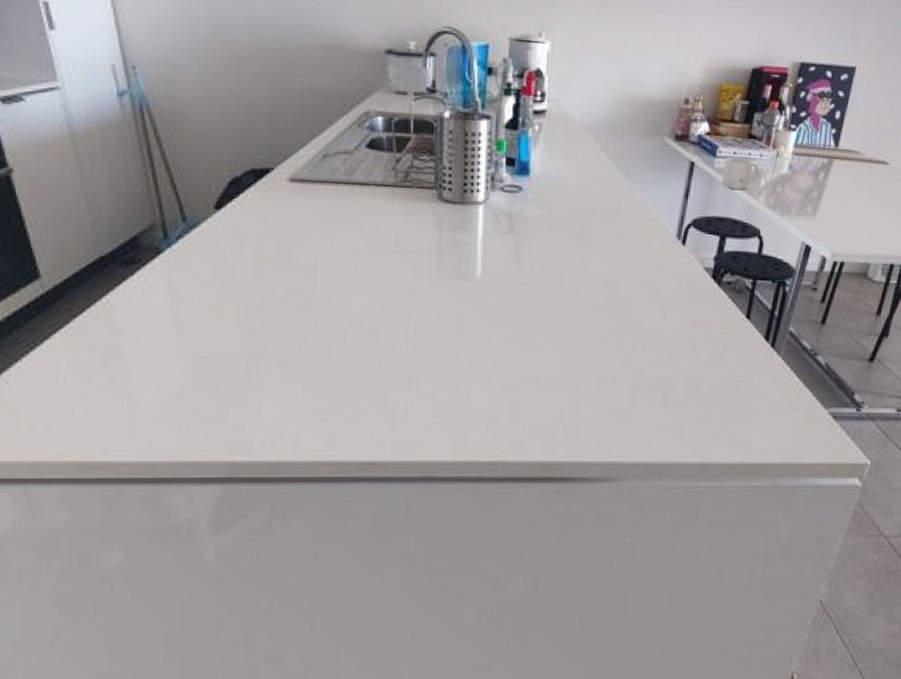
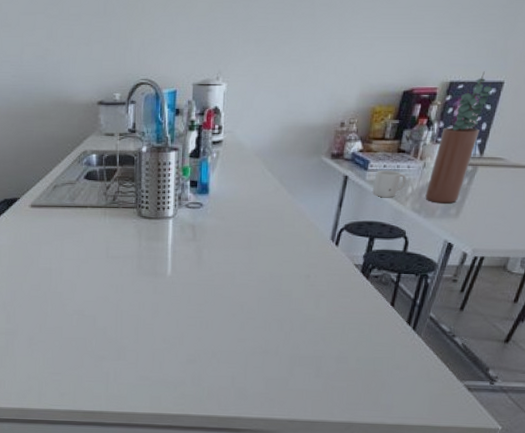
vase: none [780,54,845,200] -> present [425,71,493,204]

